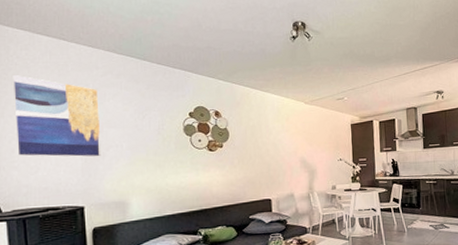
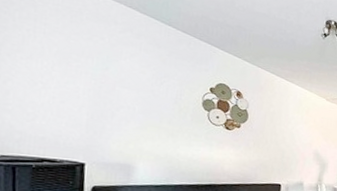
wall art: present [13,75,101,157] -> none [13,11,114,116]

